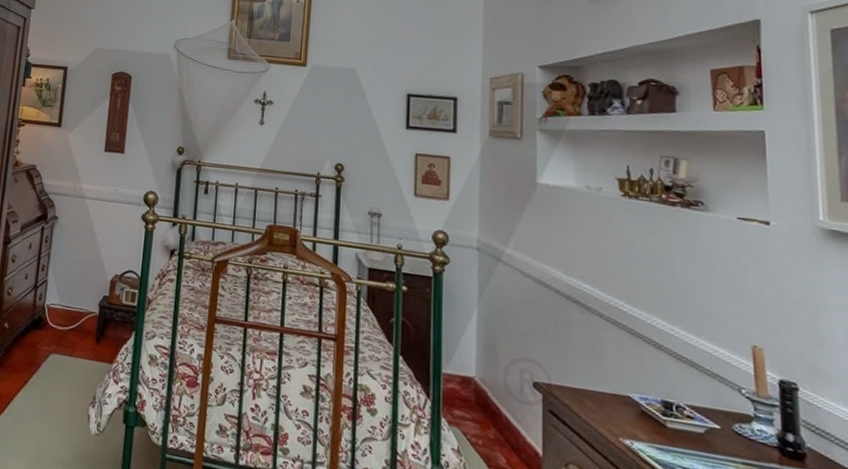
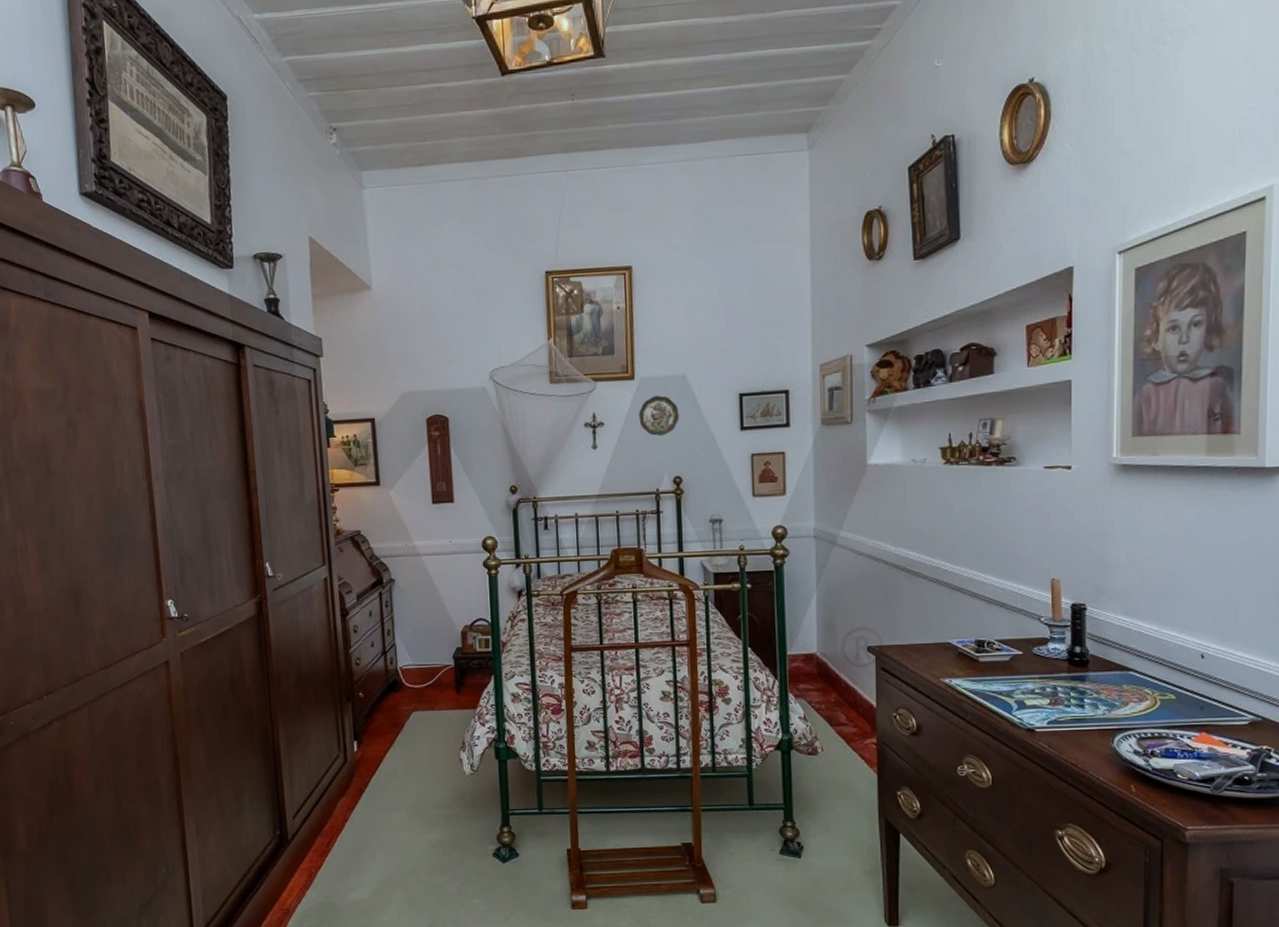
decorative plate: none [307,84,347,123] -> present [639,395,679,436]

